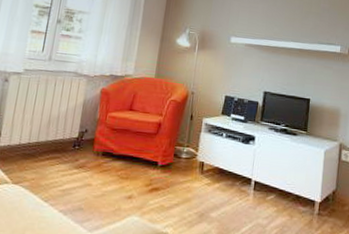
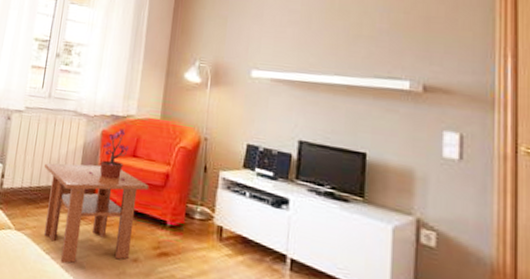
coffee table: none [43,119,144,209] -> present [44,163,150,264]
potted plant: none [87,87,126,131] -> present [88,129,129,181]

